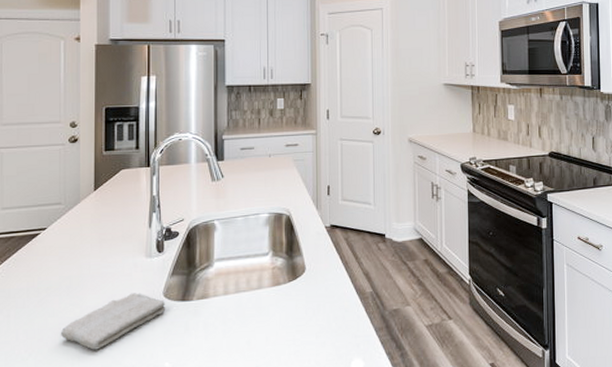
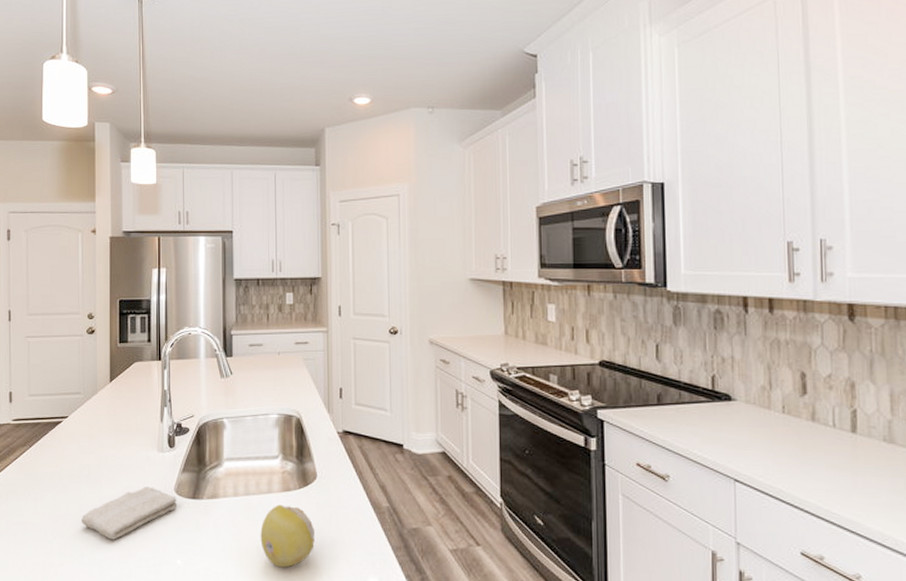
fruit: none [250,299,303,359] -> present [260,504,315,568]

